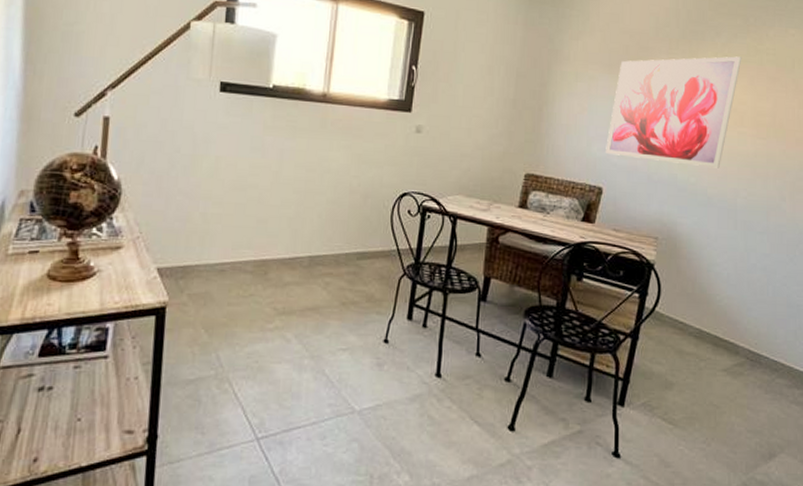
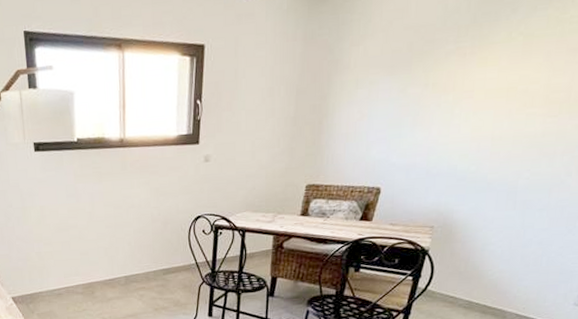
wall art: present [606,56,742,169] -> none [385,31,540,156]

